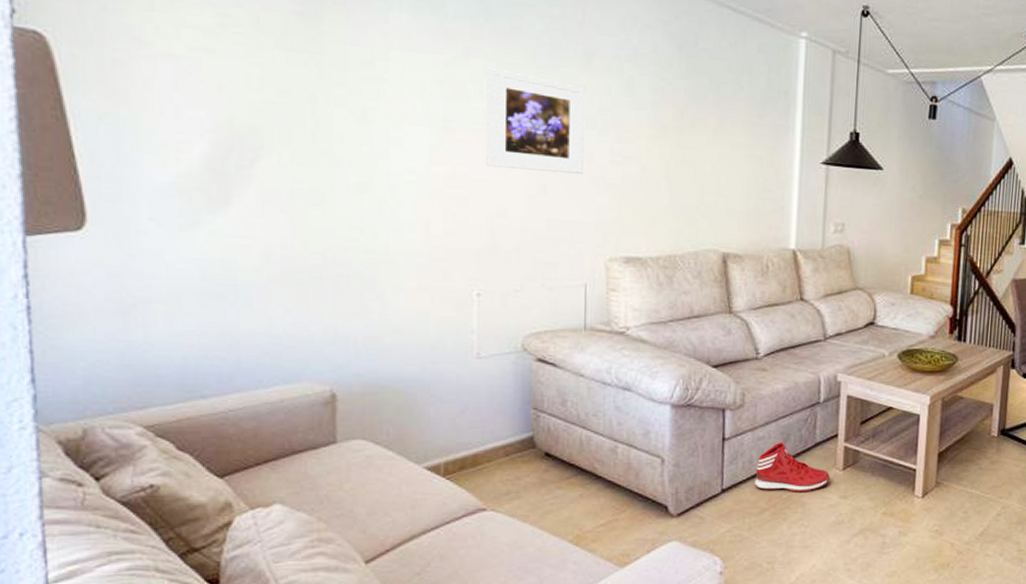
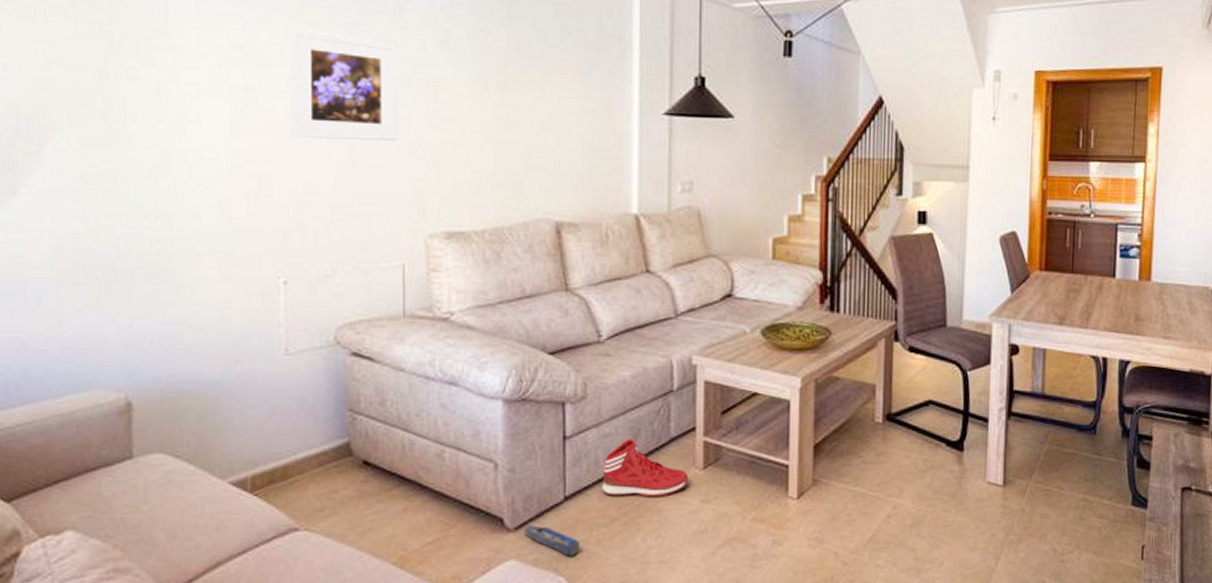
toy train: none [686,512,734,540] -> present [524,525,580,557]

